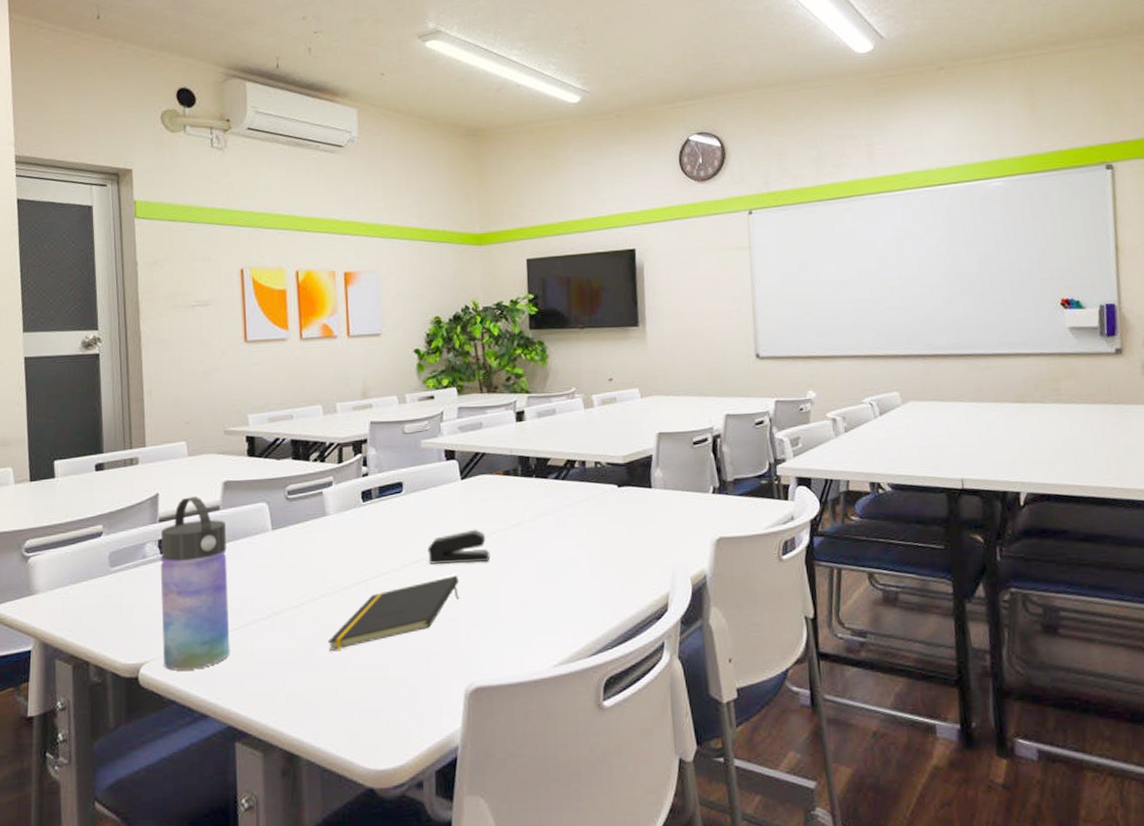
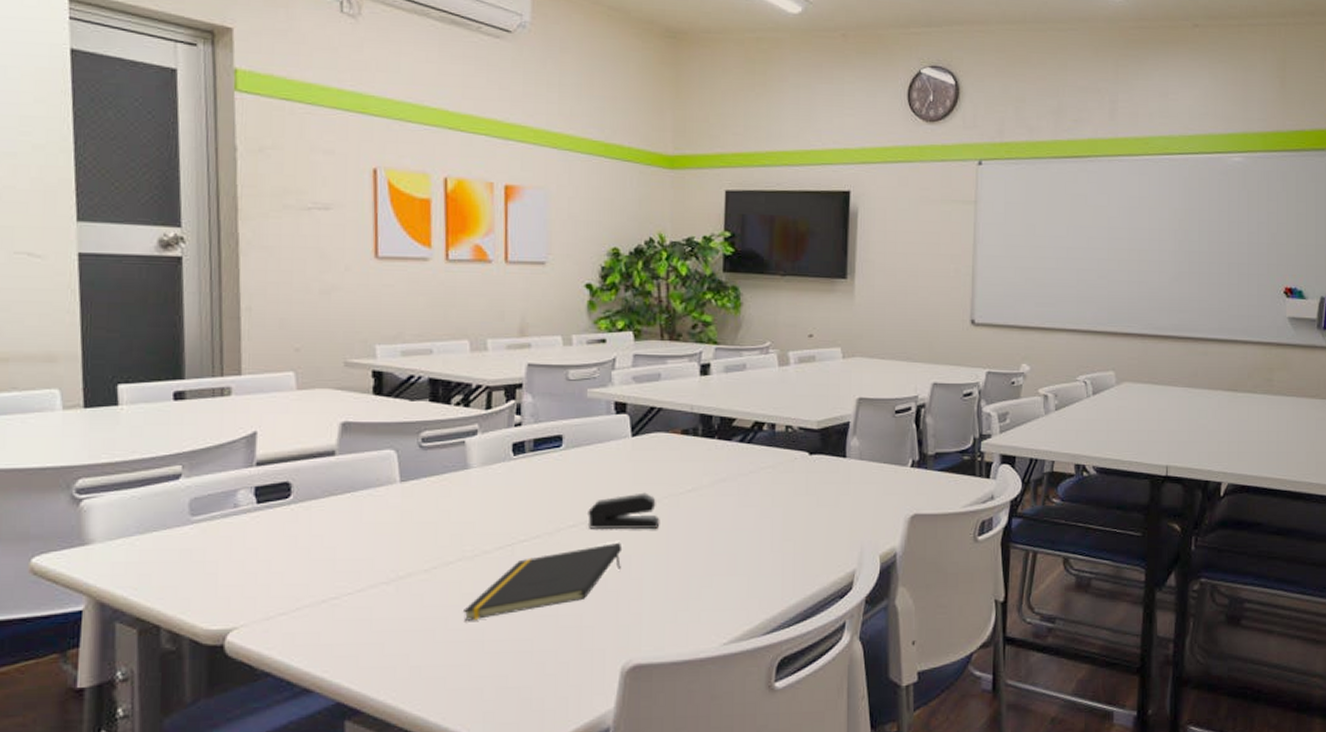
water bottle: present [160,497,230,671] -> none [256,438,343,639]

